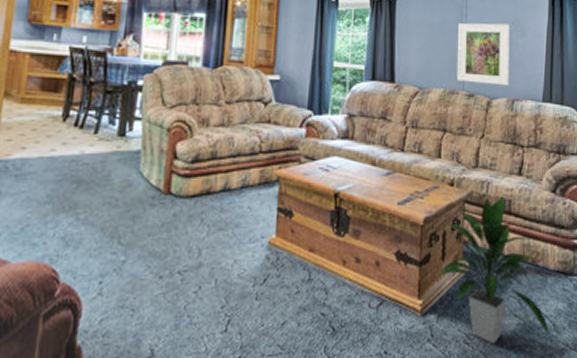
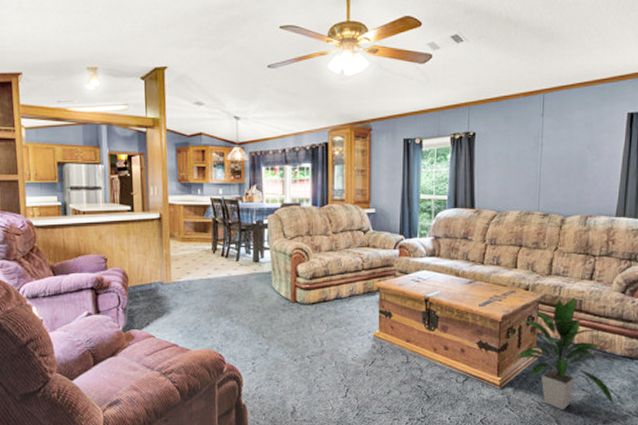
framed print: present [456,22,509,86] -> none [532,149,585,205]

